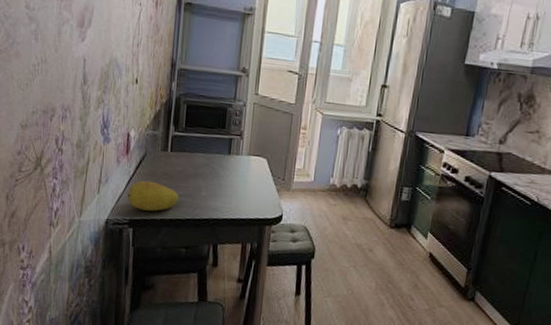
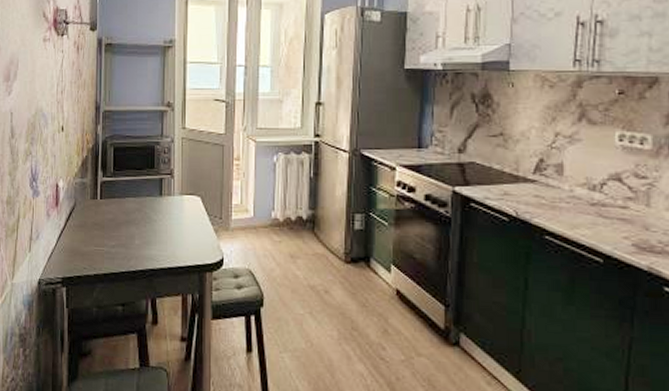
fruit: present [127,180,179,212] -> none [59,233,112,267]

